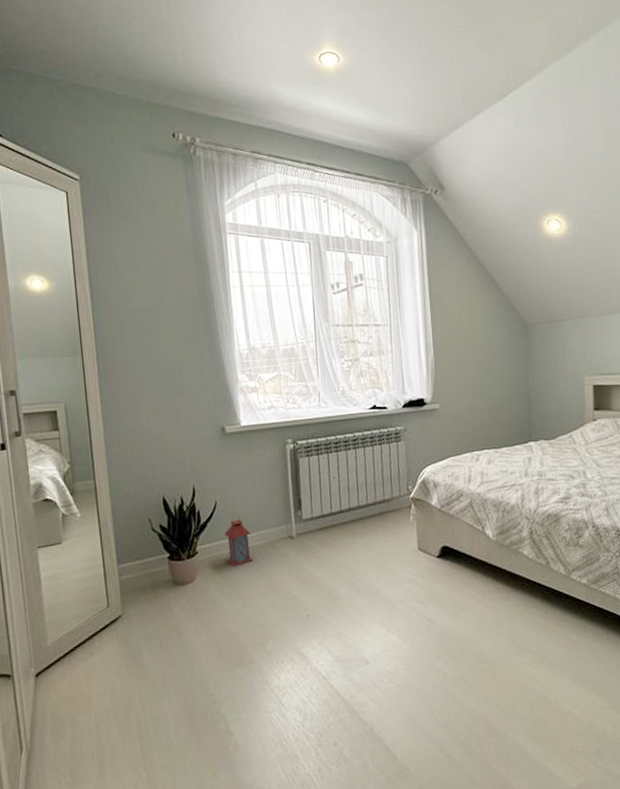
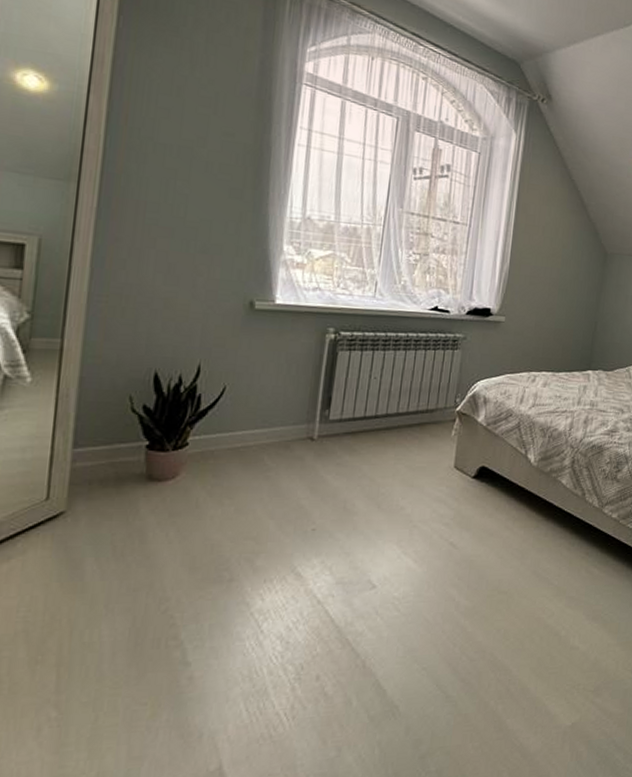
lantern: present [224,511,253,566] -> none [225,401,263,465]

